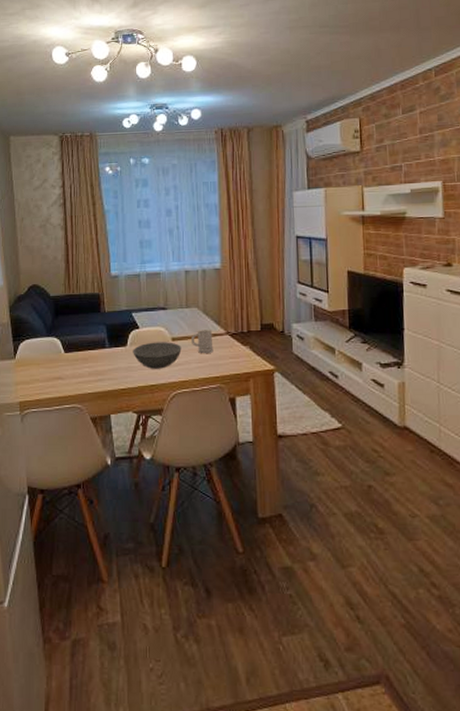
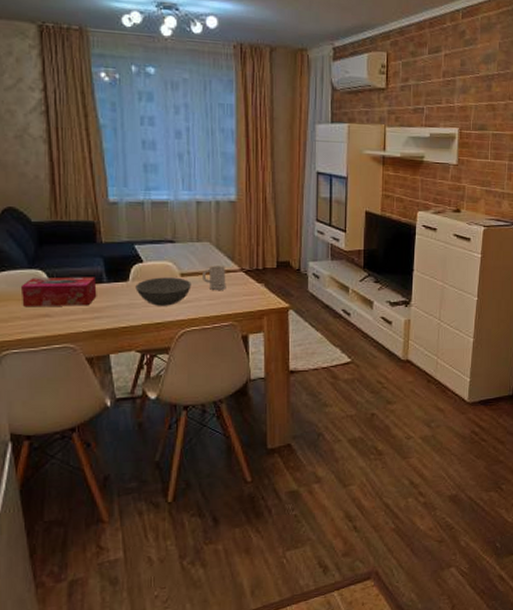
tissue box: none [40,343,101,371] -> present [20,276,97,308]

